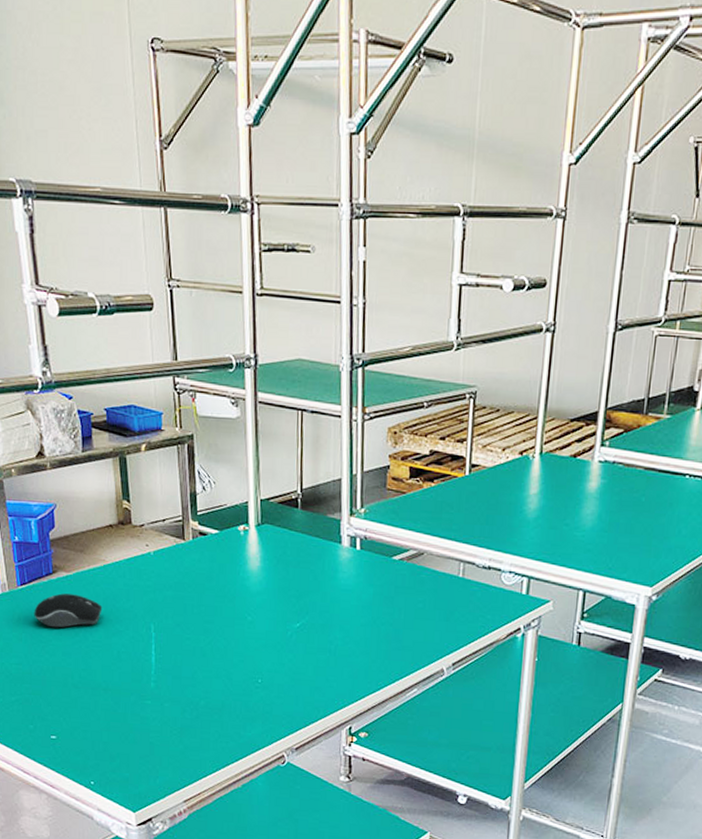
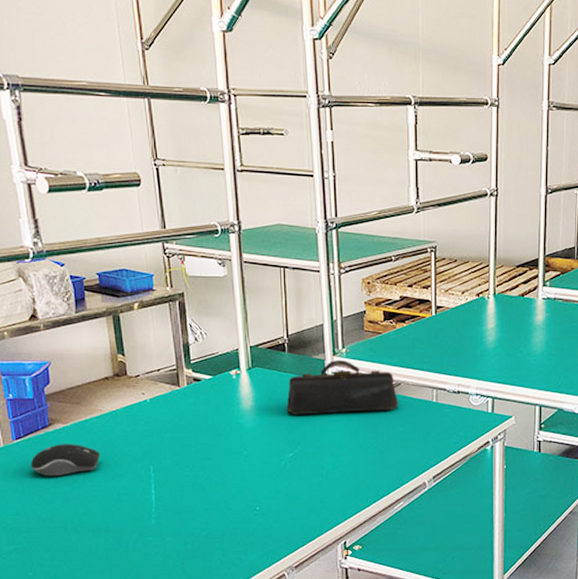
pencil case: none [295,520,420,583] -> present [286,359,398,415]

